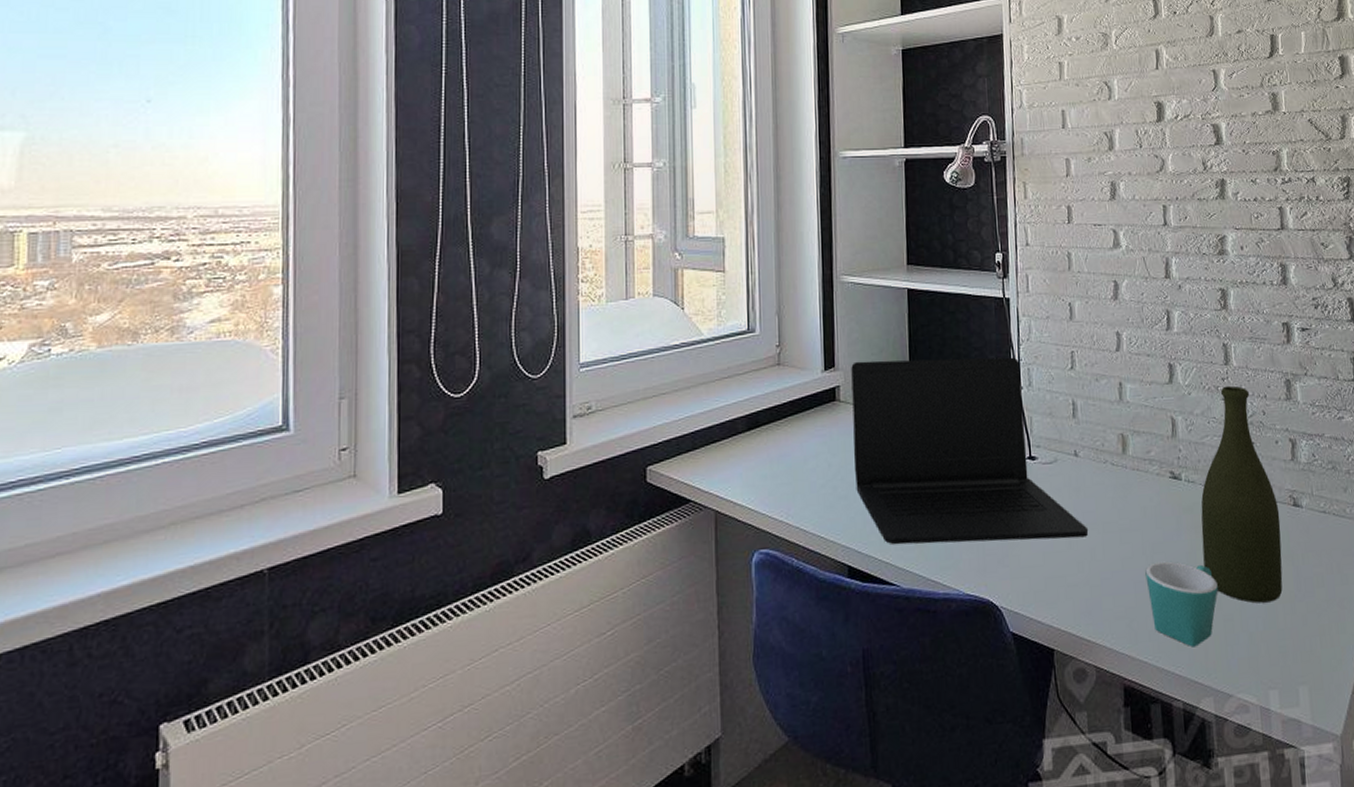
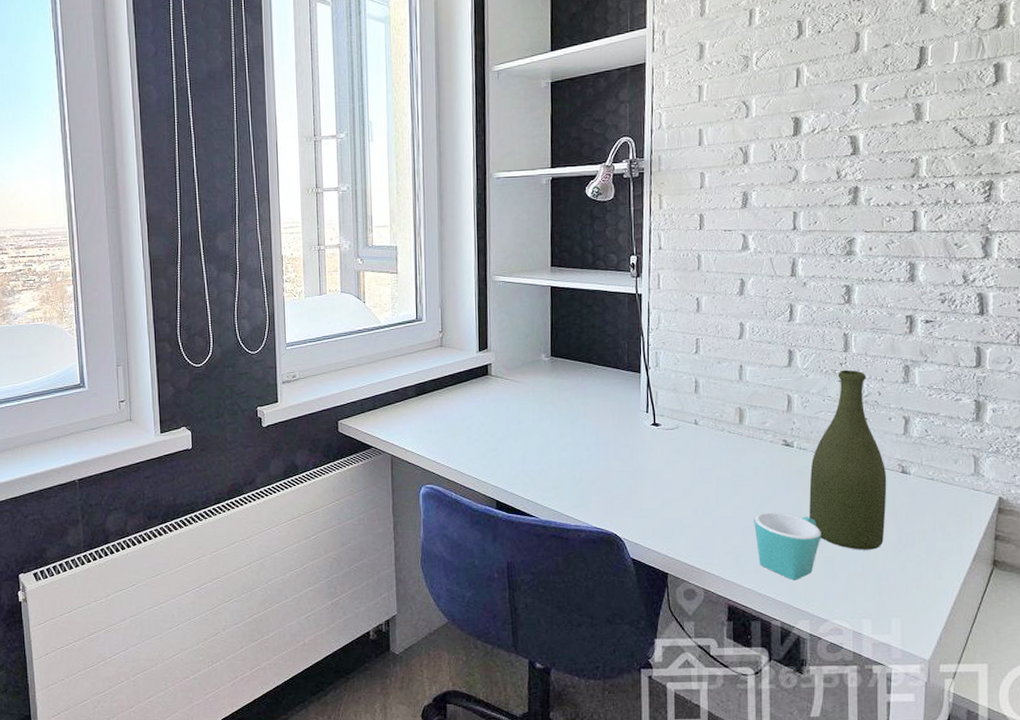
laptop: present [851,357,1089,545] -> none [501,342,704,490]

